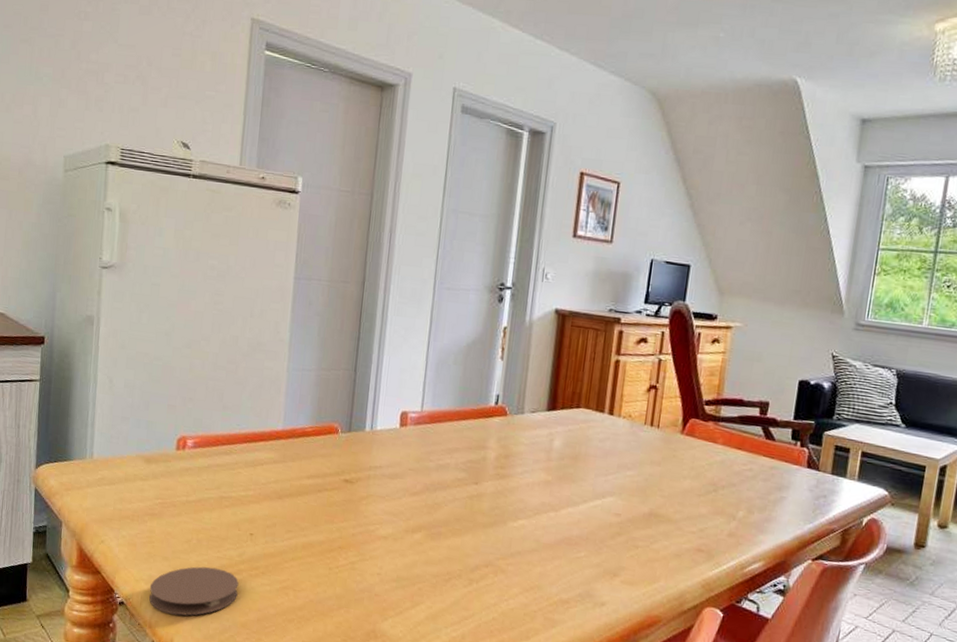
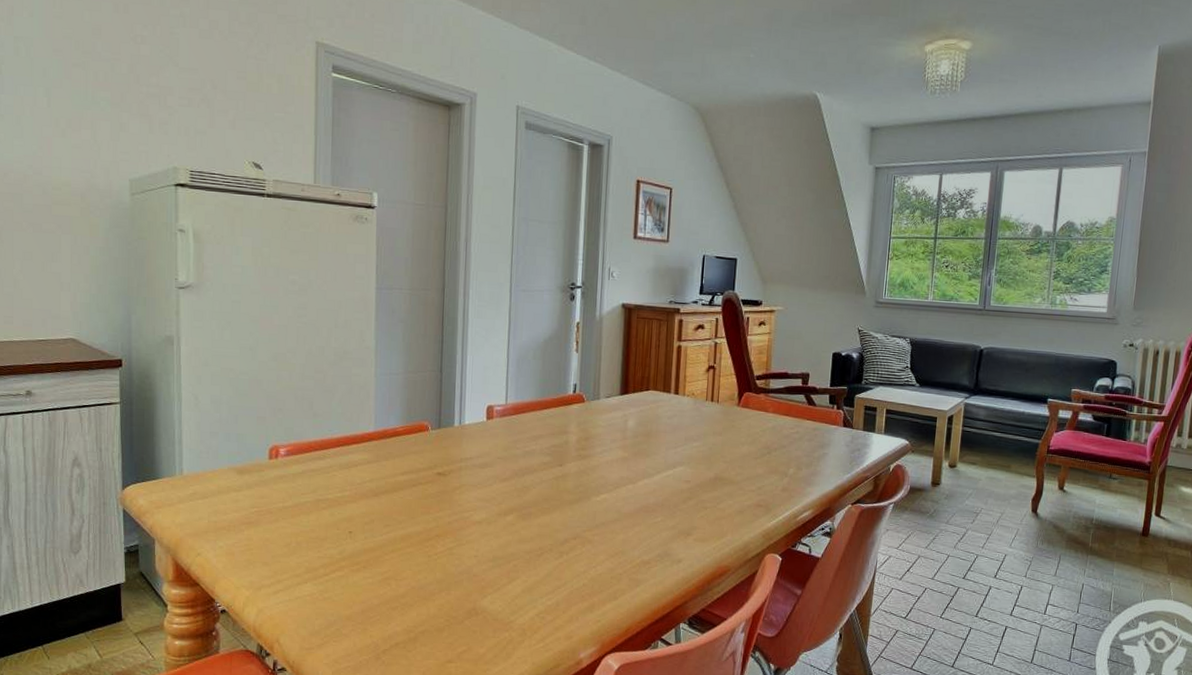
coaster: present [149,566,239,616] -> none [251,567,341,616]

